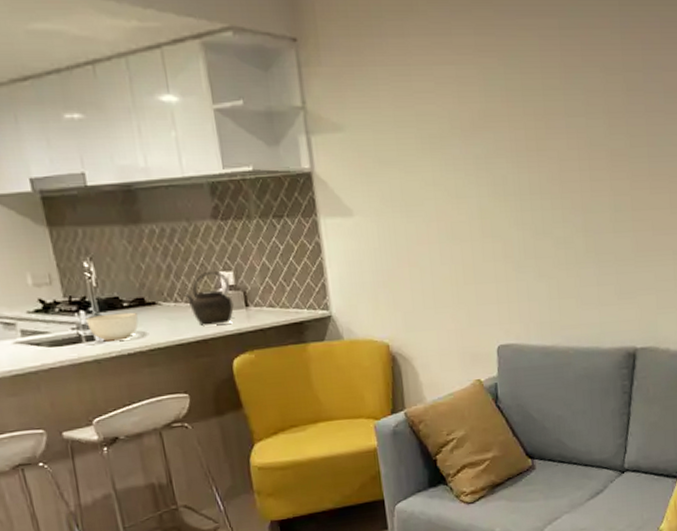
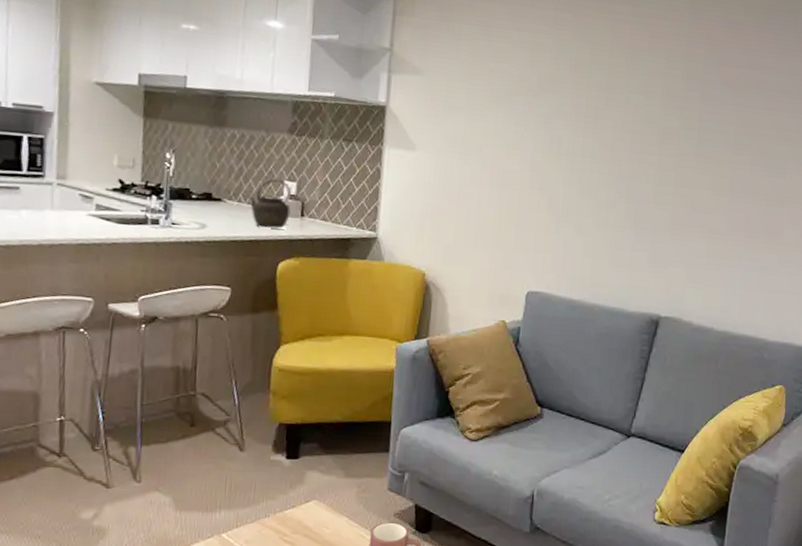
bowl: present [86,312,139,342] -> none [155,202,202,229]

